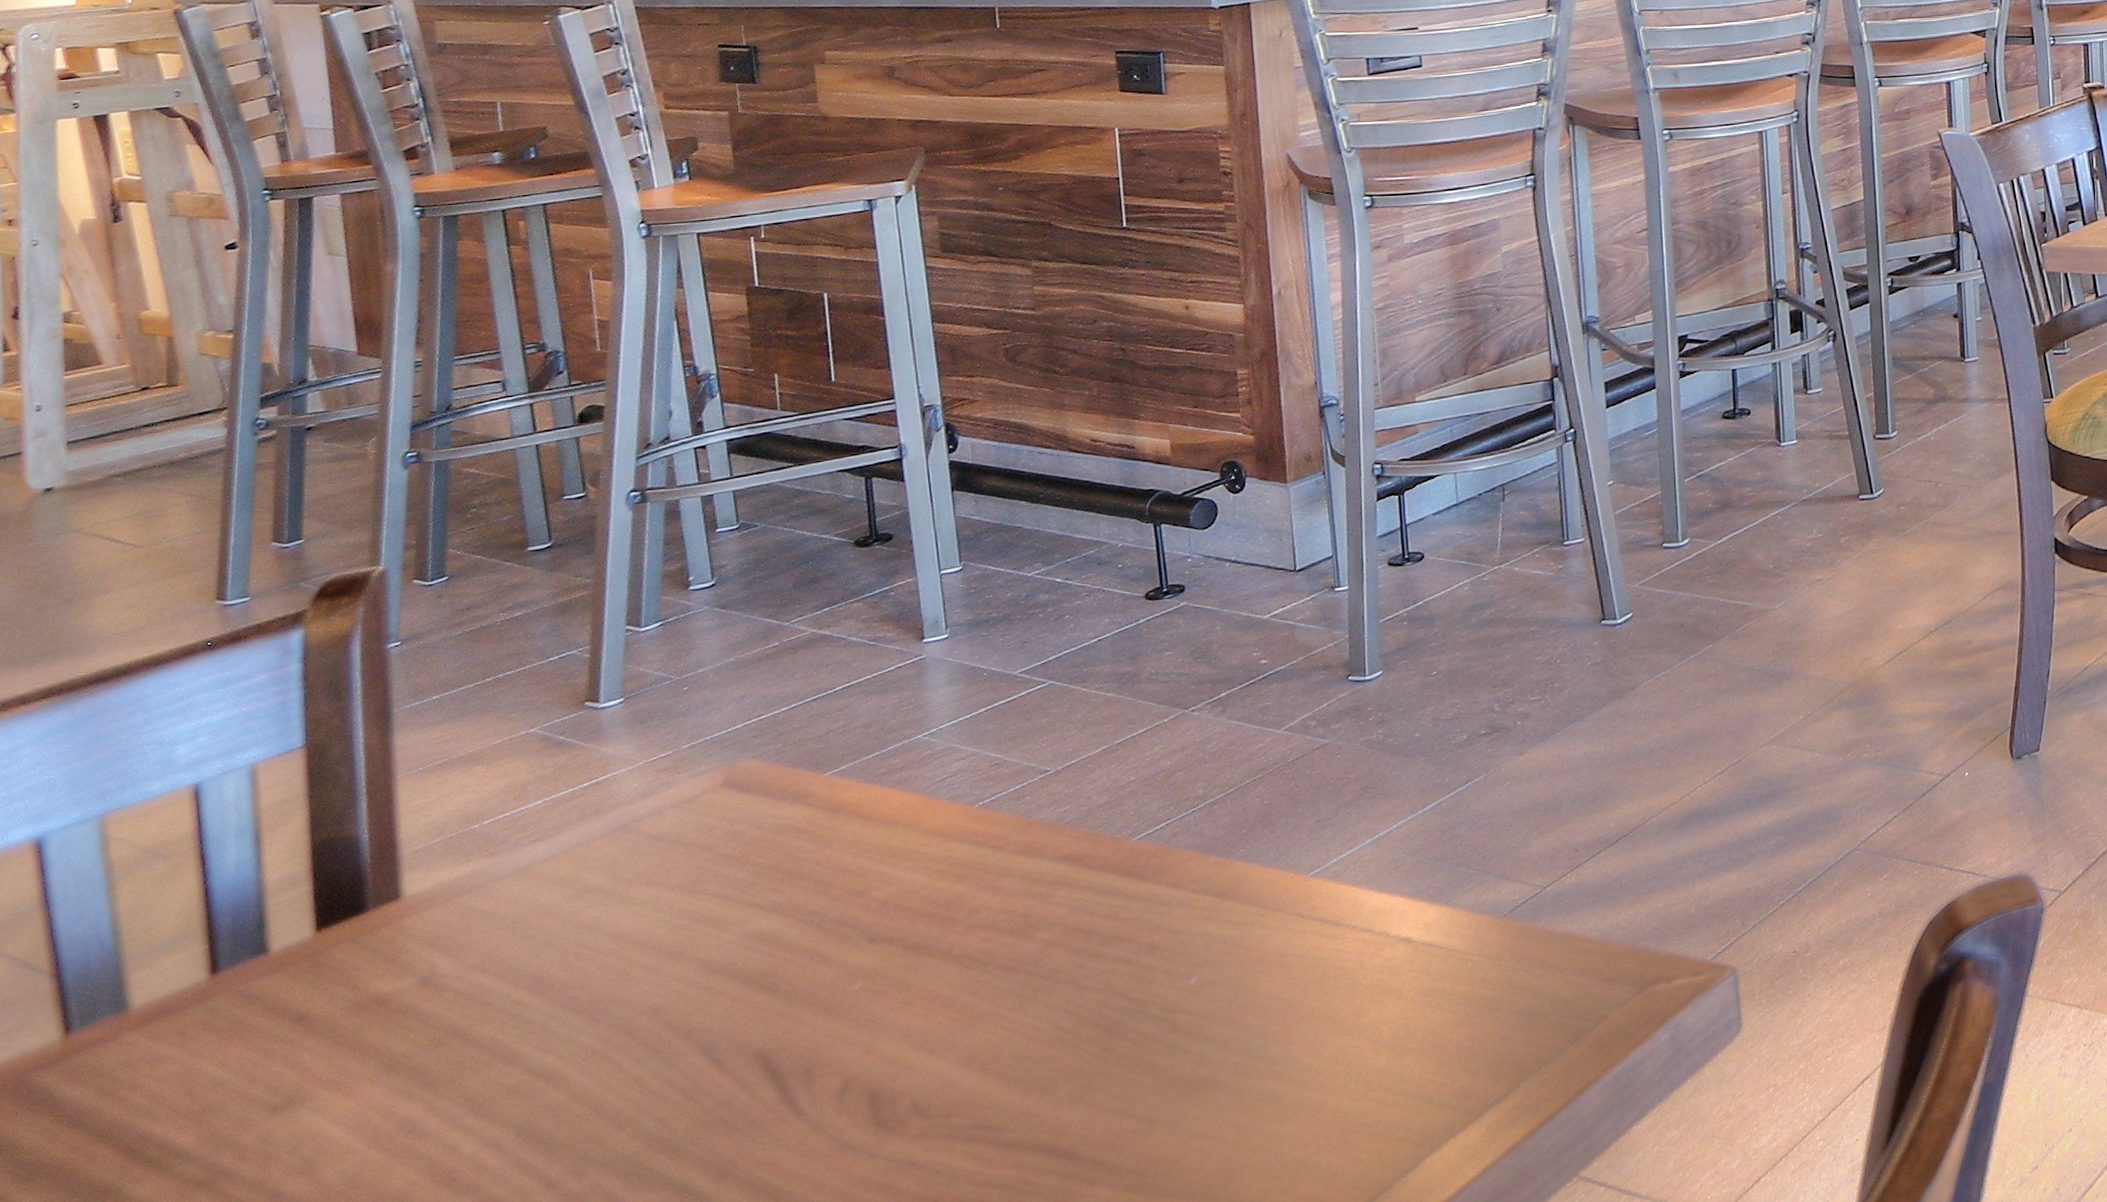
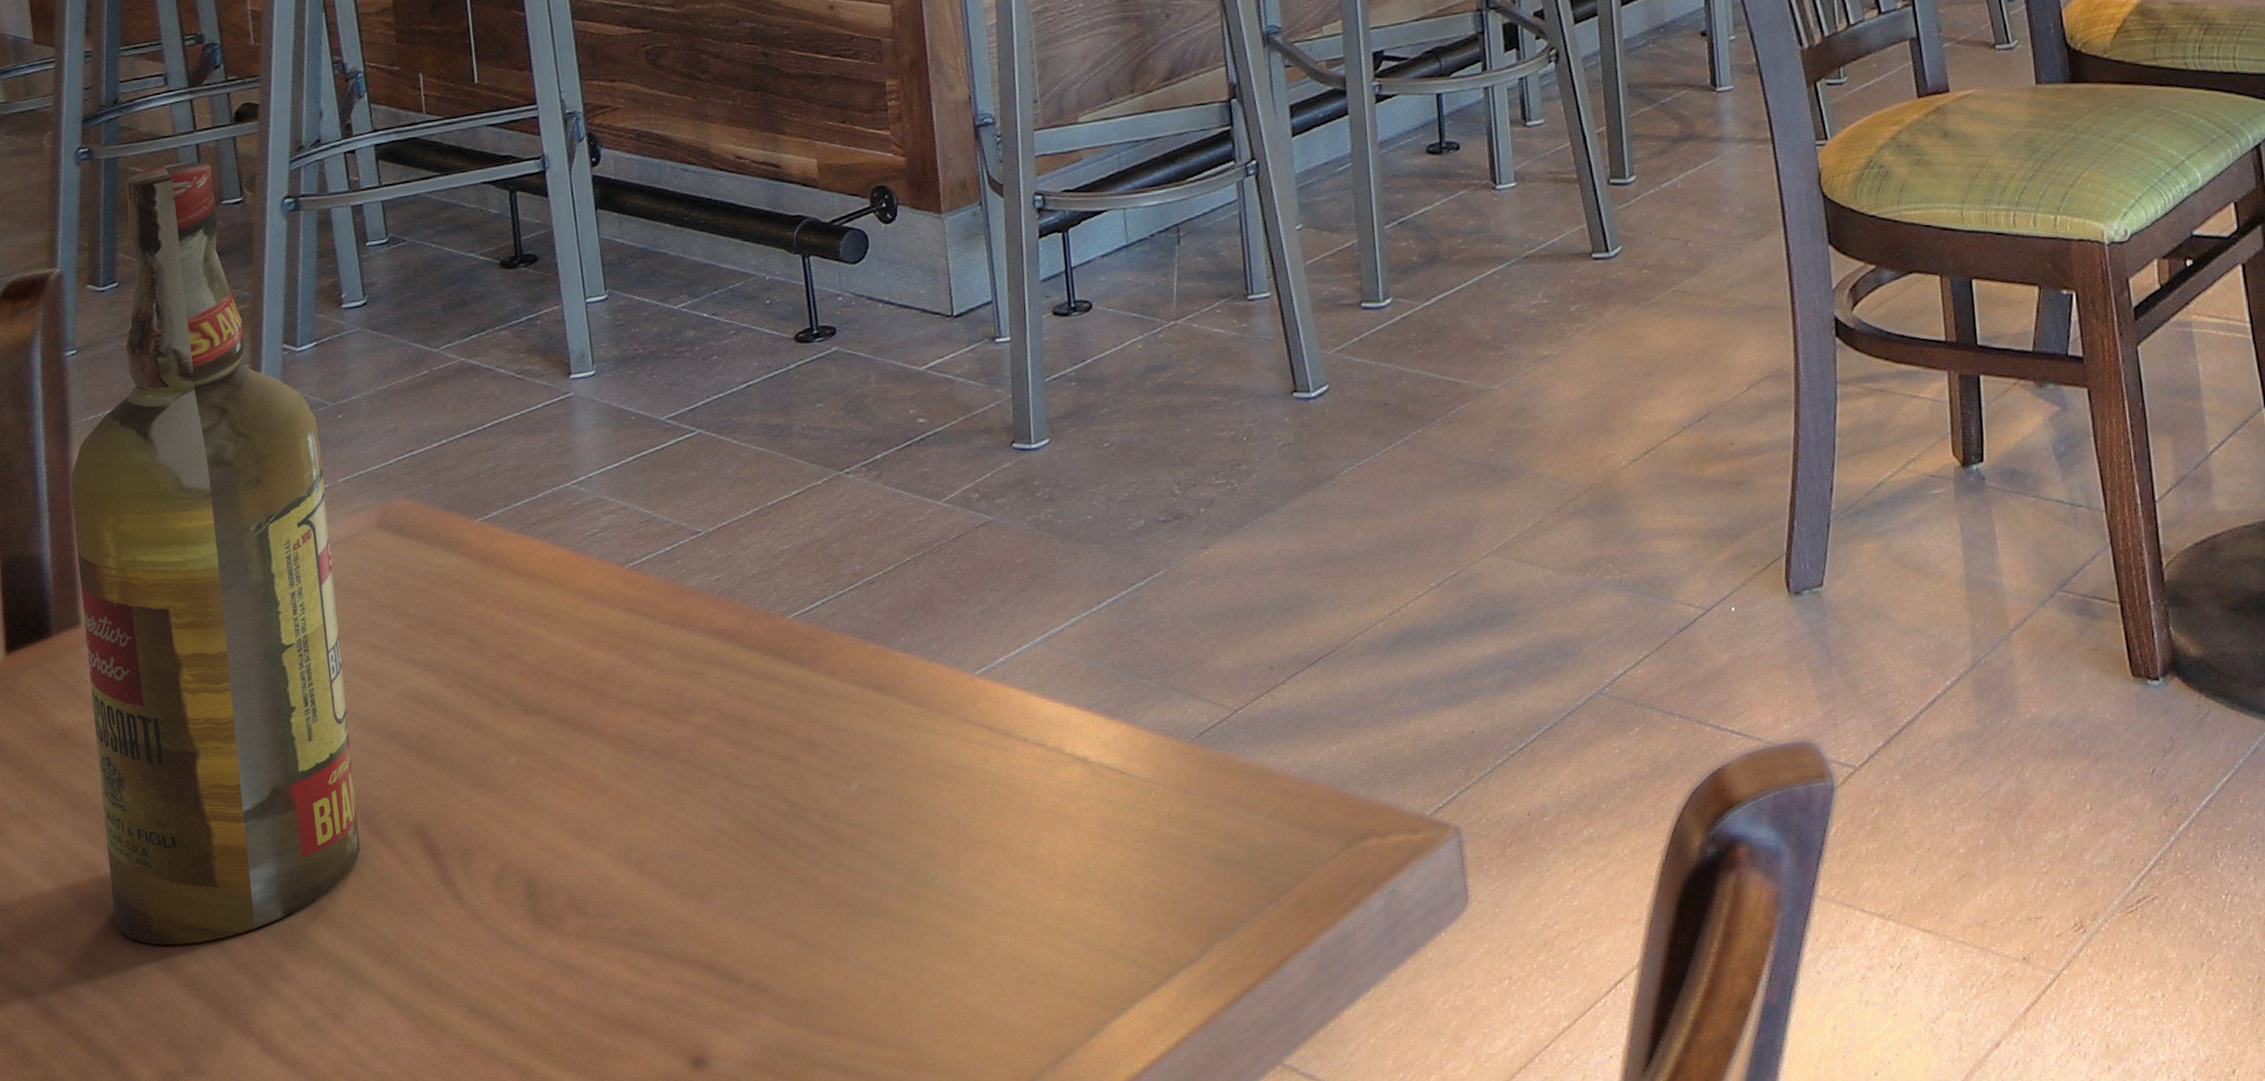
liquor bottle: none [392,461,699,1188] -> present [71,161,360,946]

